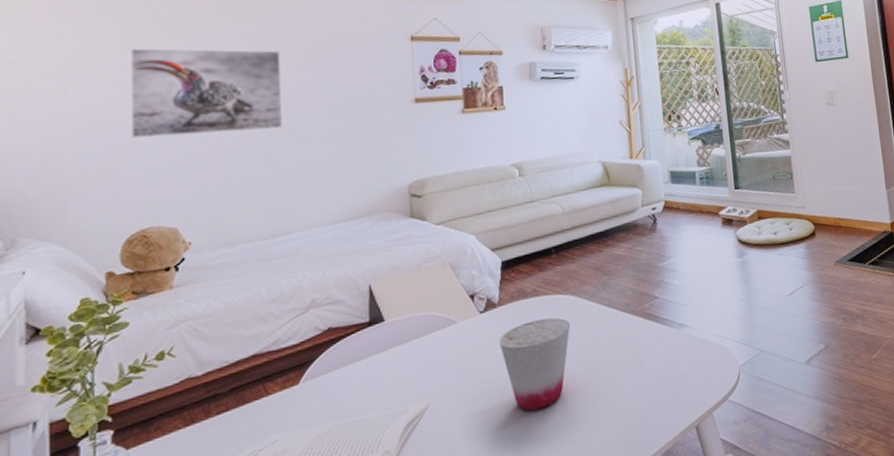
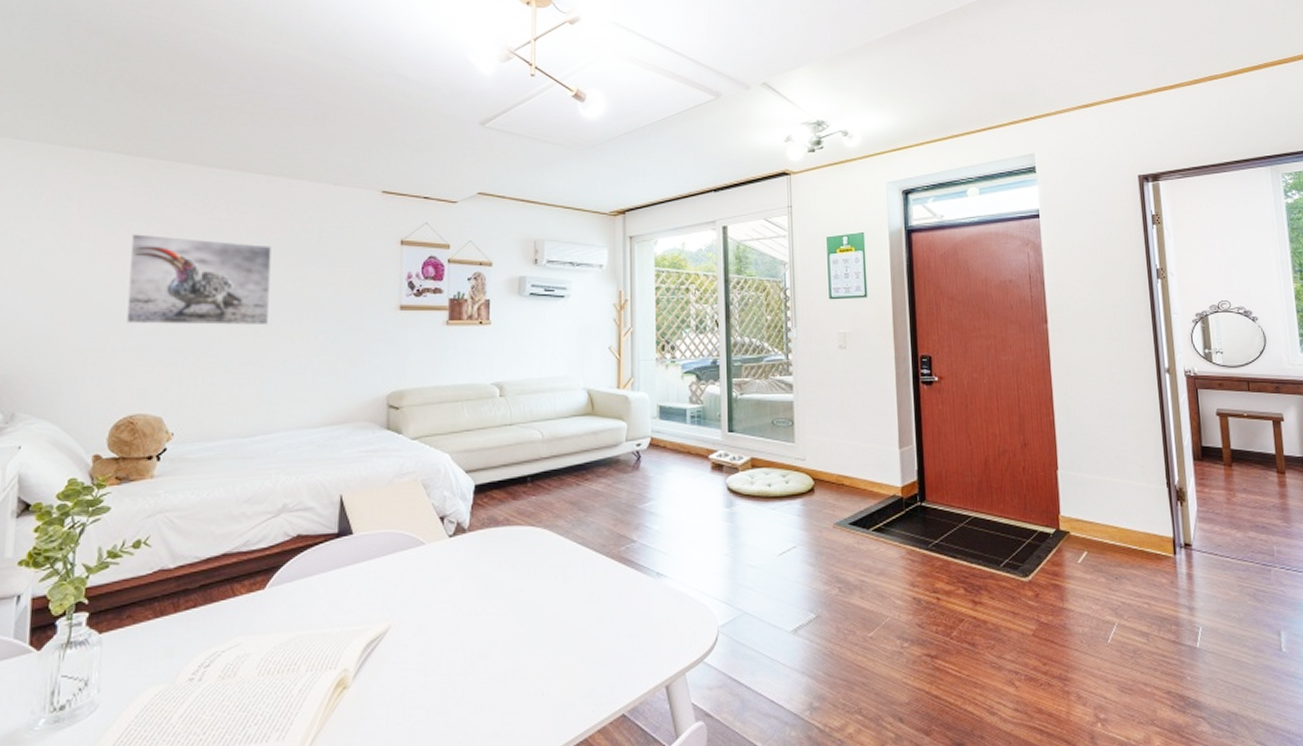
cup: present [498,318,571,411] -> none [465,551,541,646]

